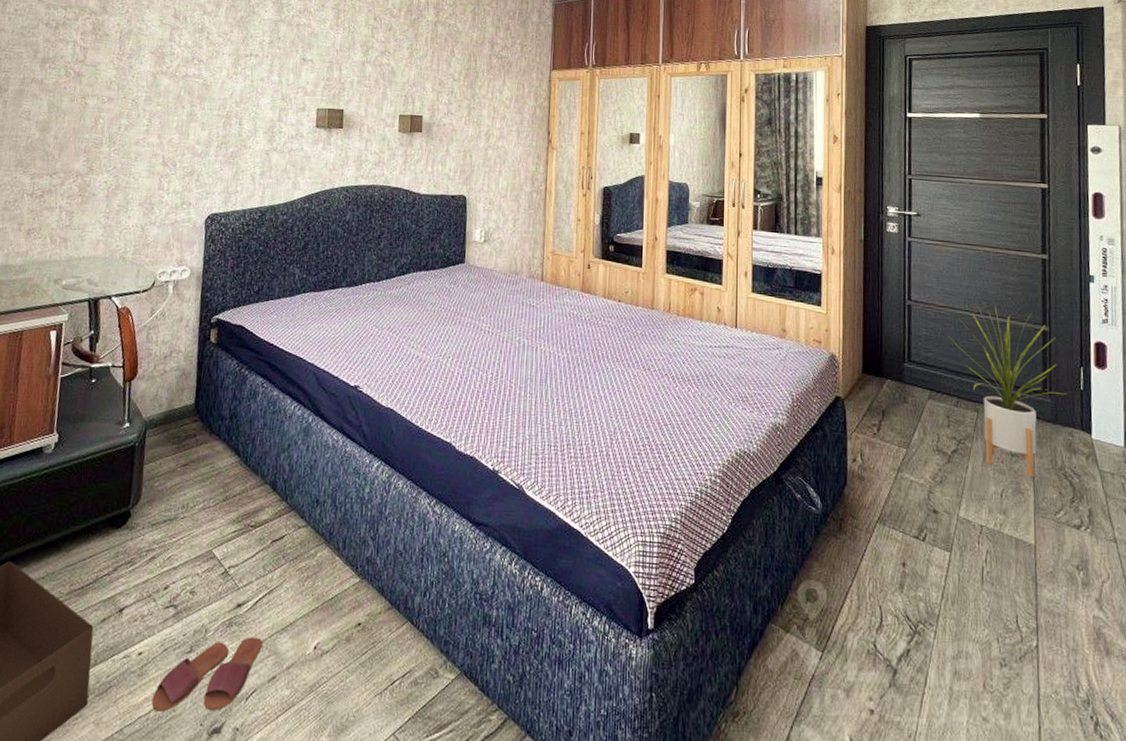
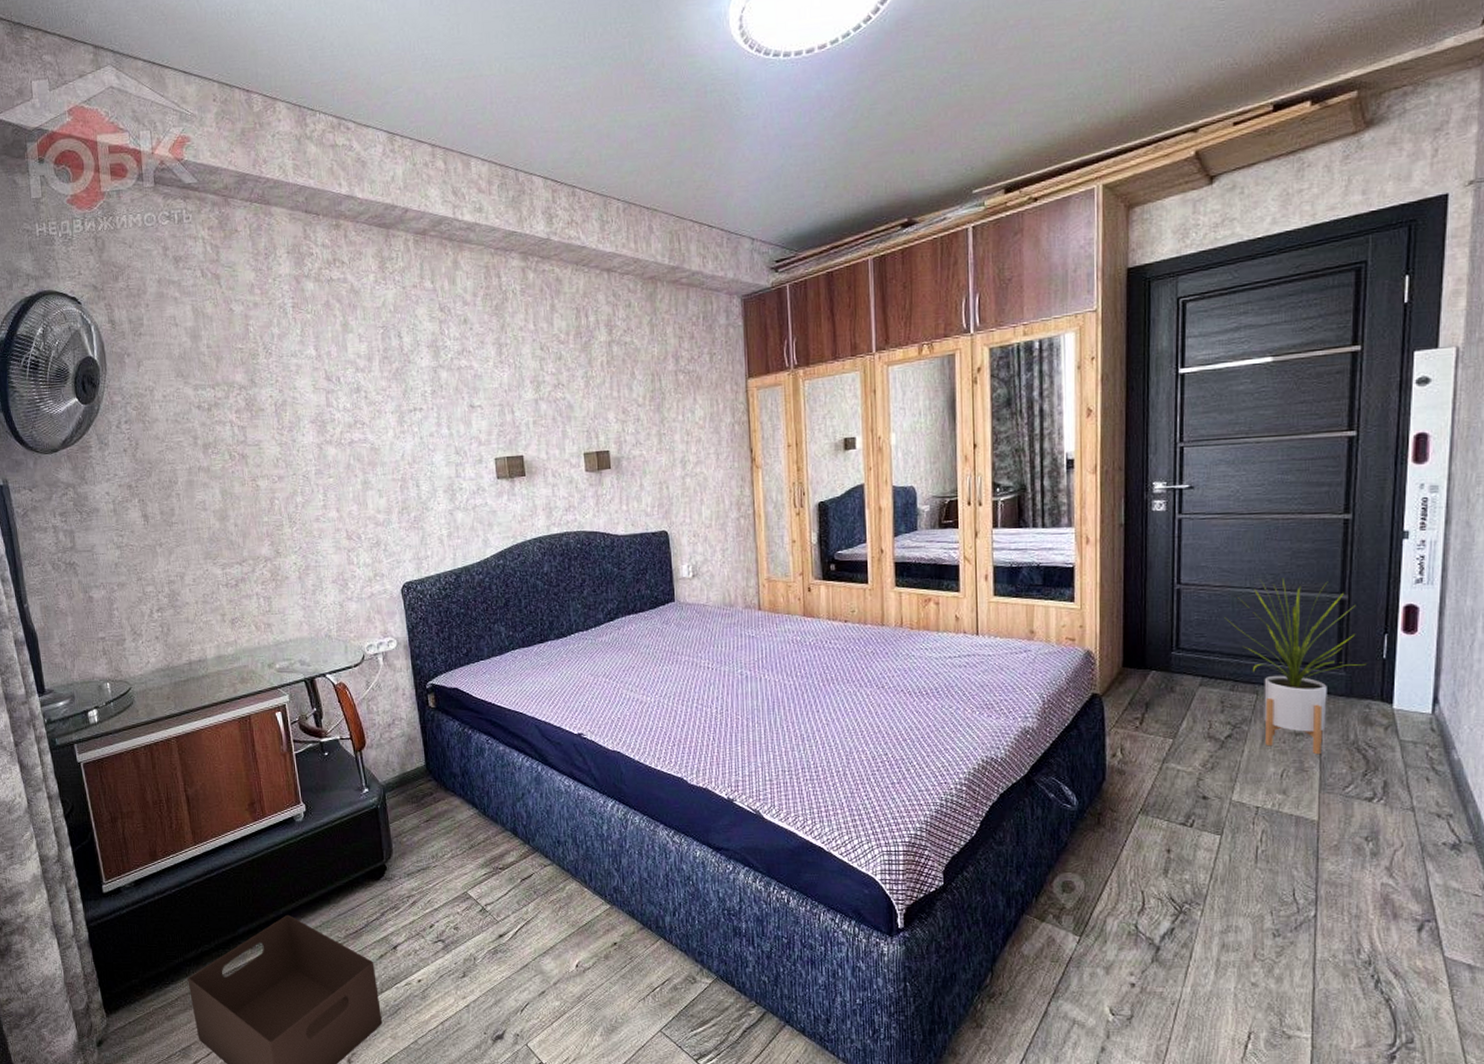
slippers: present [151,637,263,712] -> none [437,961,528,1025]

